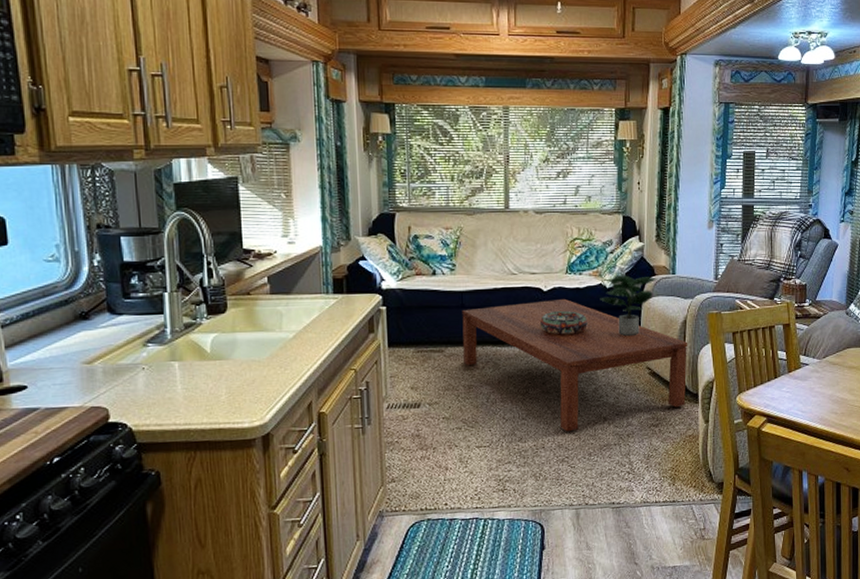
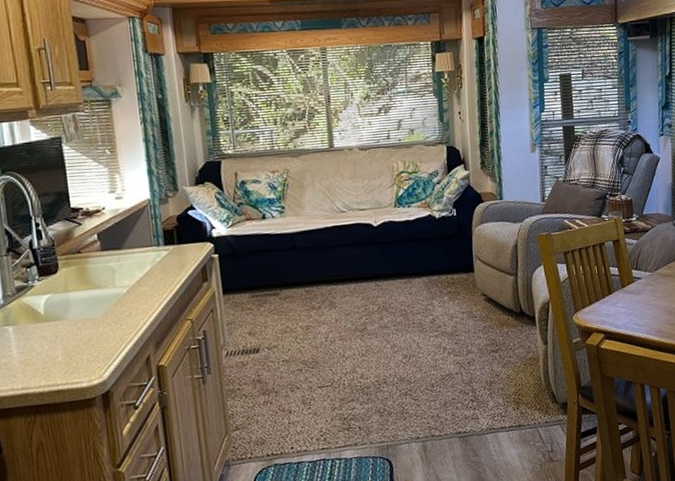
coffee table: present [462,298,688,432] -> none [294,232,523,365]
decorative bowl: present [540,311,587,335] -> none [373,244,420,269]
potted plant: present [599,275,658,337] -> none [430,204,486,265]

